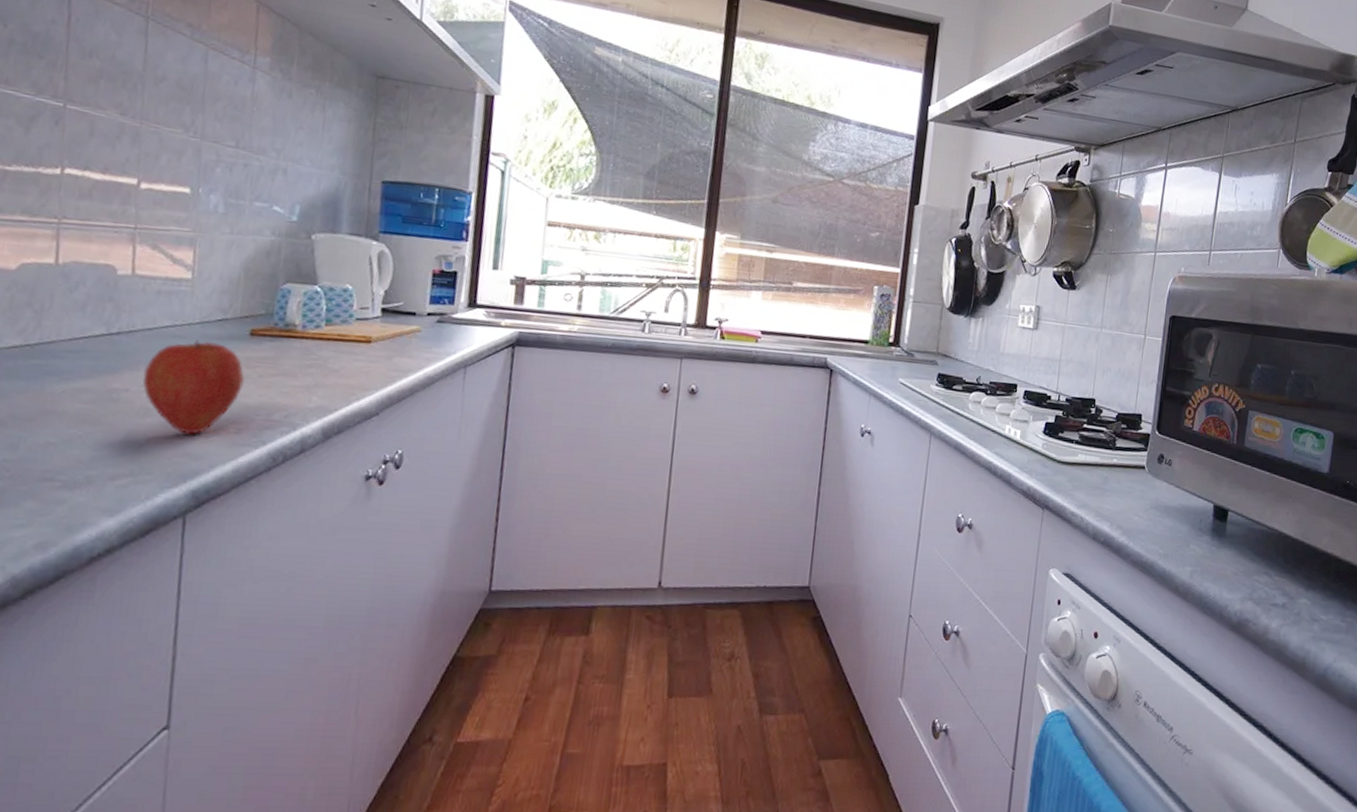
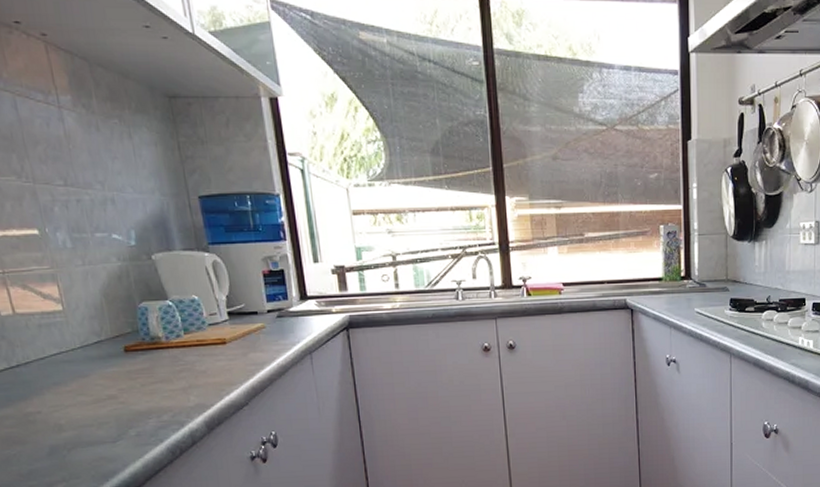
apple: present [142,340,245,435] -> none [47,362,132,442]

